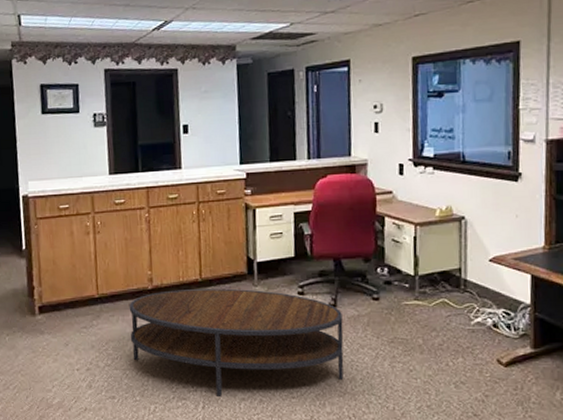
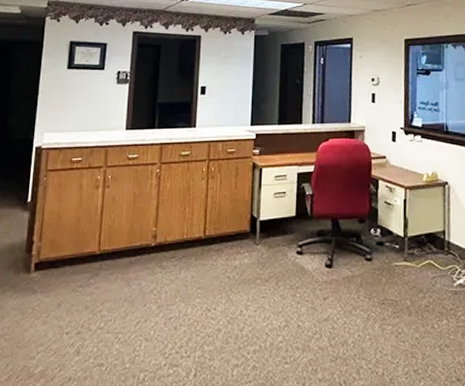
coffee table: present [129,288,344,396] -> none [127,247,338,363]

